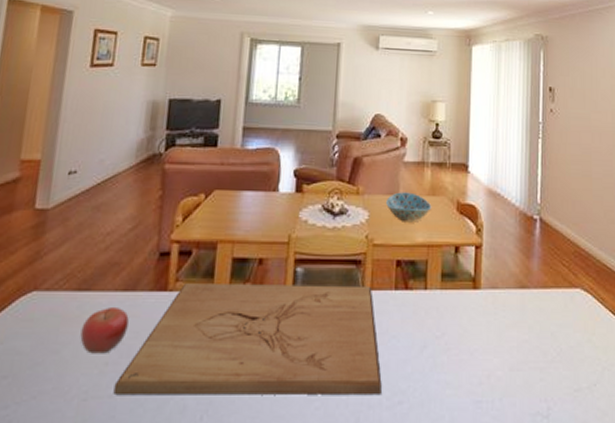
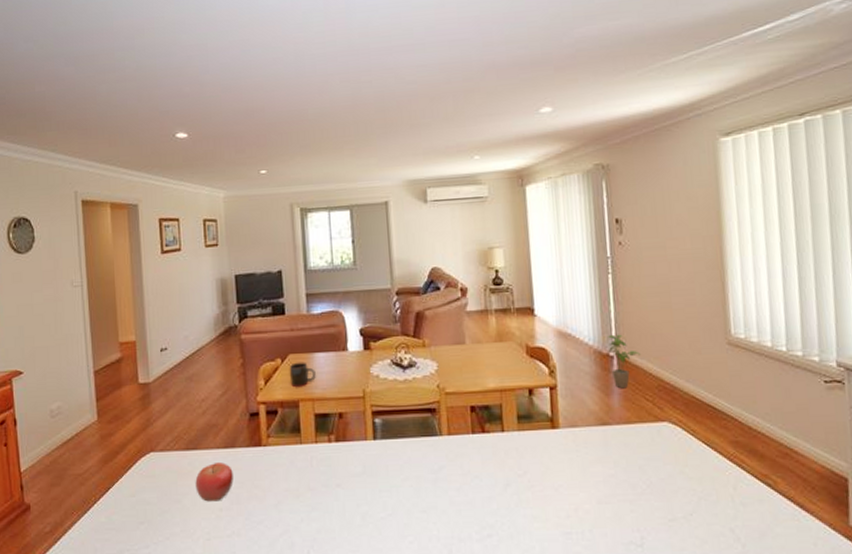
cutting board: present [113,283,383,396] -> none [230,431,472,535]
mug: none [211,199,241,228] -> present [289,362,316,388]
bowl: present [386,192,432,223] -> none [453,340,501,370]
house plant: none [532,197,561,253] -> present [608,334,640,389]

